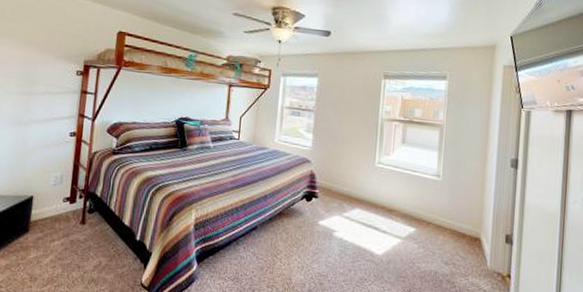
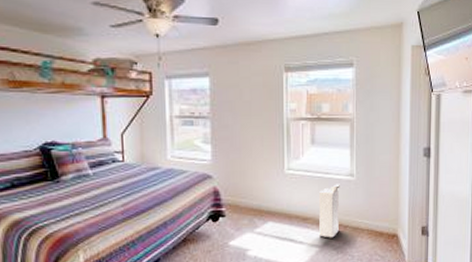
air purifier: none [403,182,426,232] -> present [319,184,340,238]

